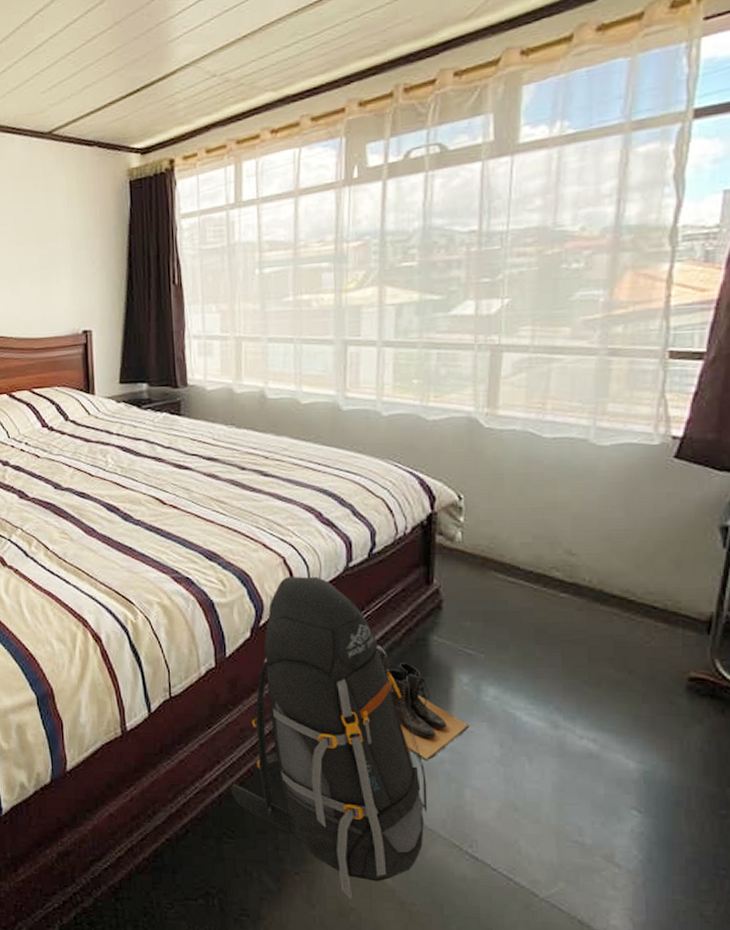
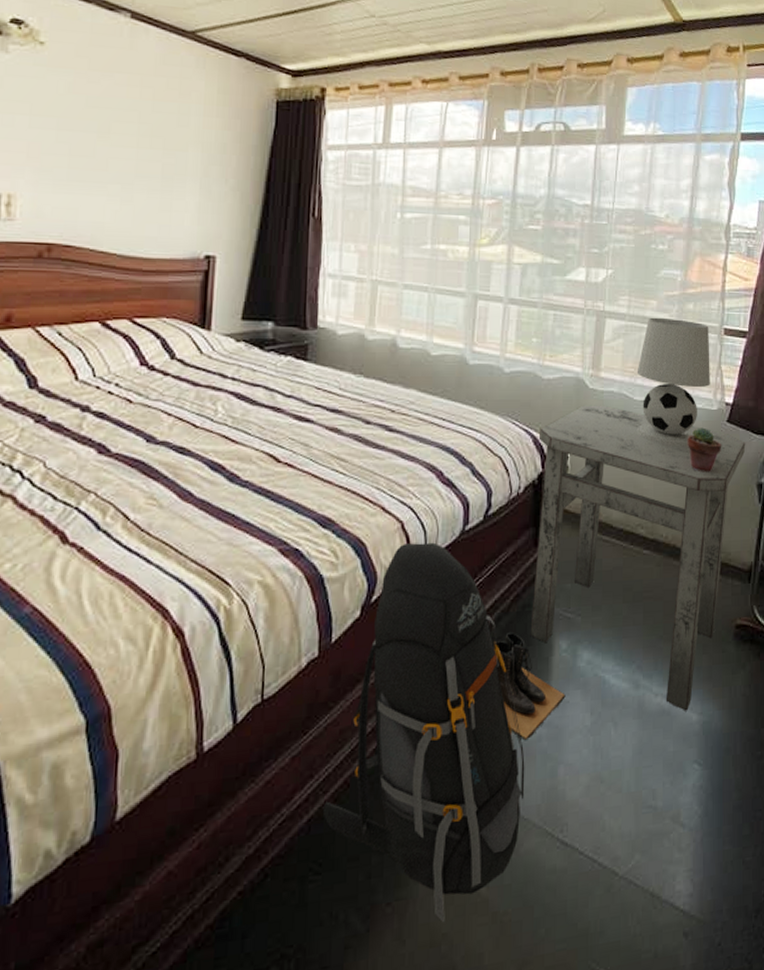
side table: none [425,444,703,758] -> present [530,405,746,711]
table lamp: none [545,345,649,487] -> present [636,317,710,447]
potted succulent: none [616,465,668,514] -> present [686,427,722,473]

